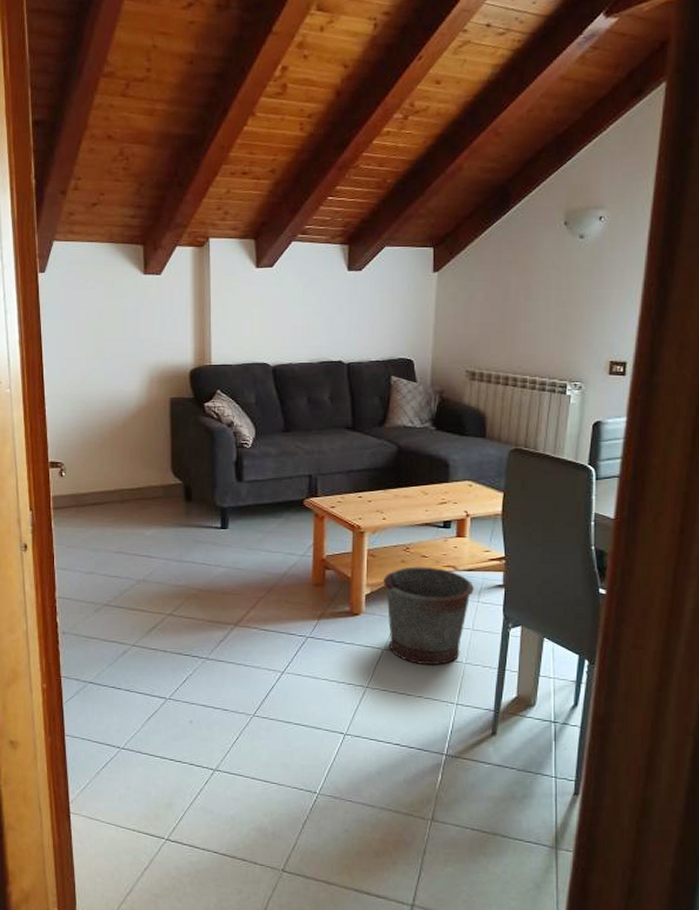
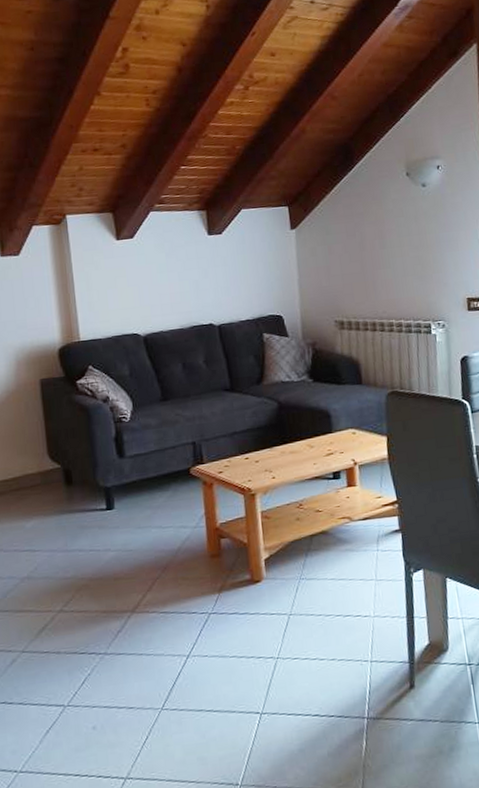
bucket: present [383,566,474,666] -> none [280,521,372,625]

